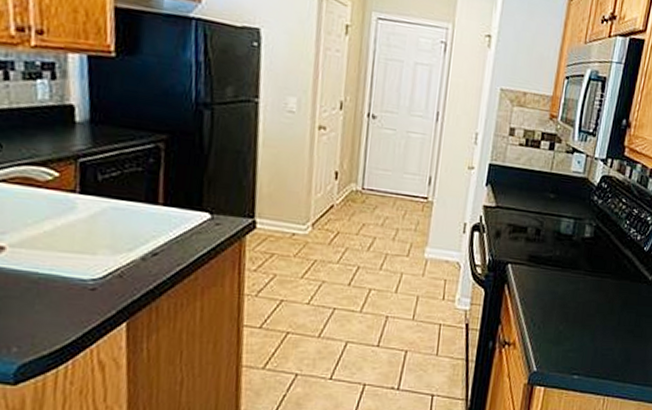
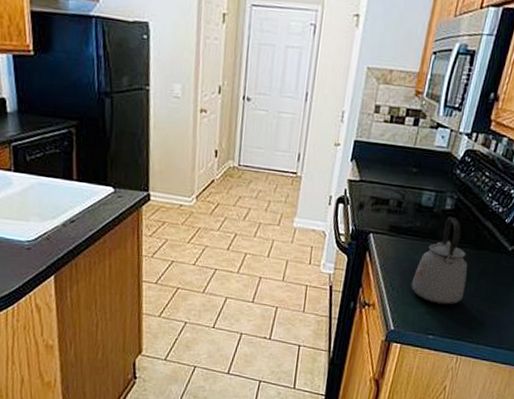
kettle: none [553,245,610,341] -> present [411,217,468,305]

